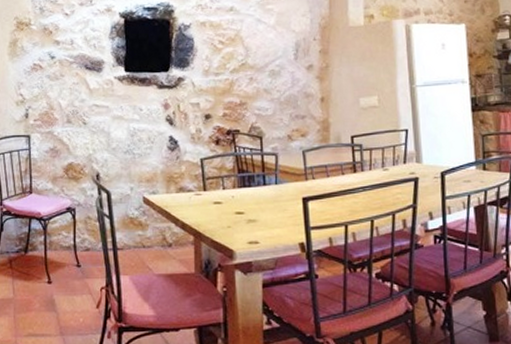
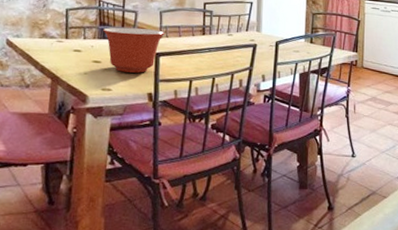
mixing bowl: none [243,172,311,222] -> present [103,27,165,73]

